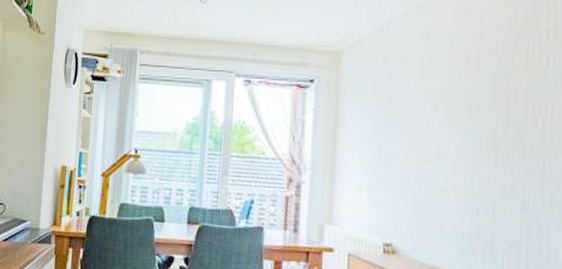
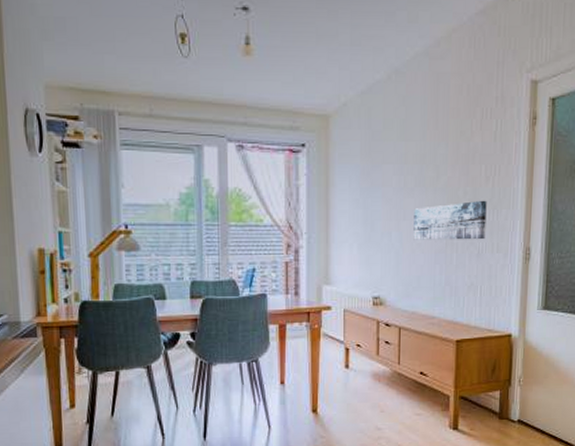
wall art: none [436,144,535,191] -> present [413,200,487,240]

